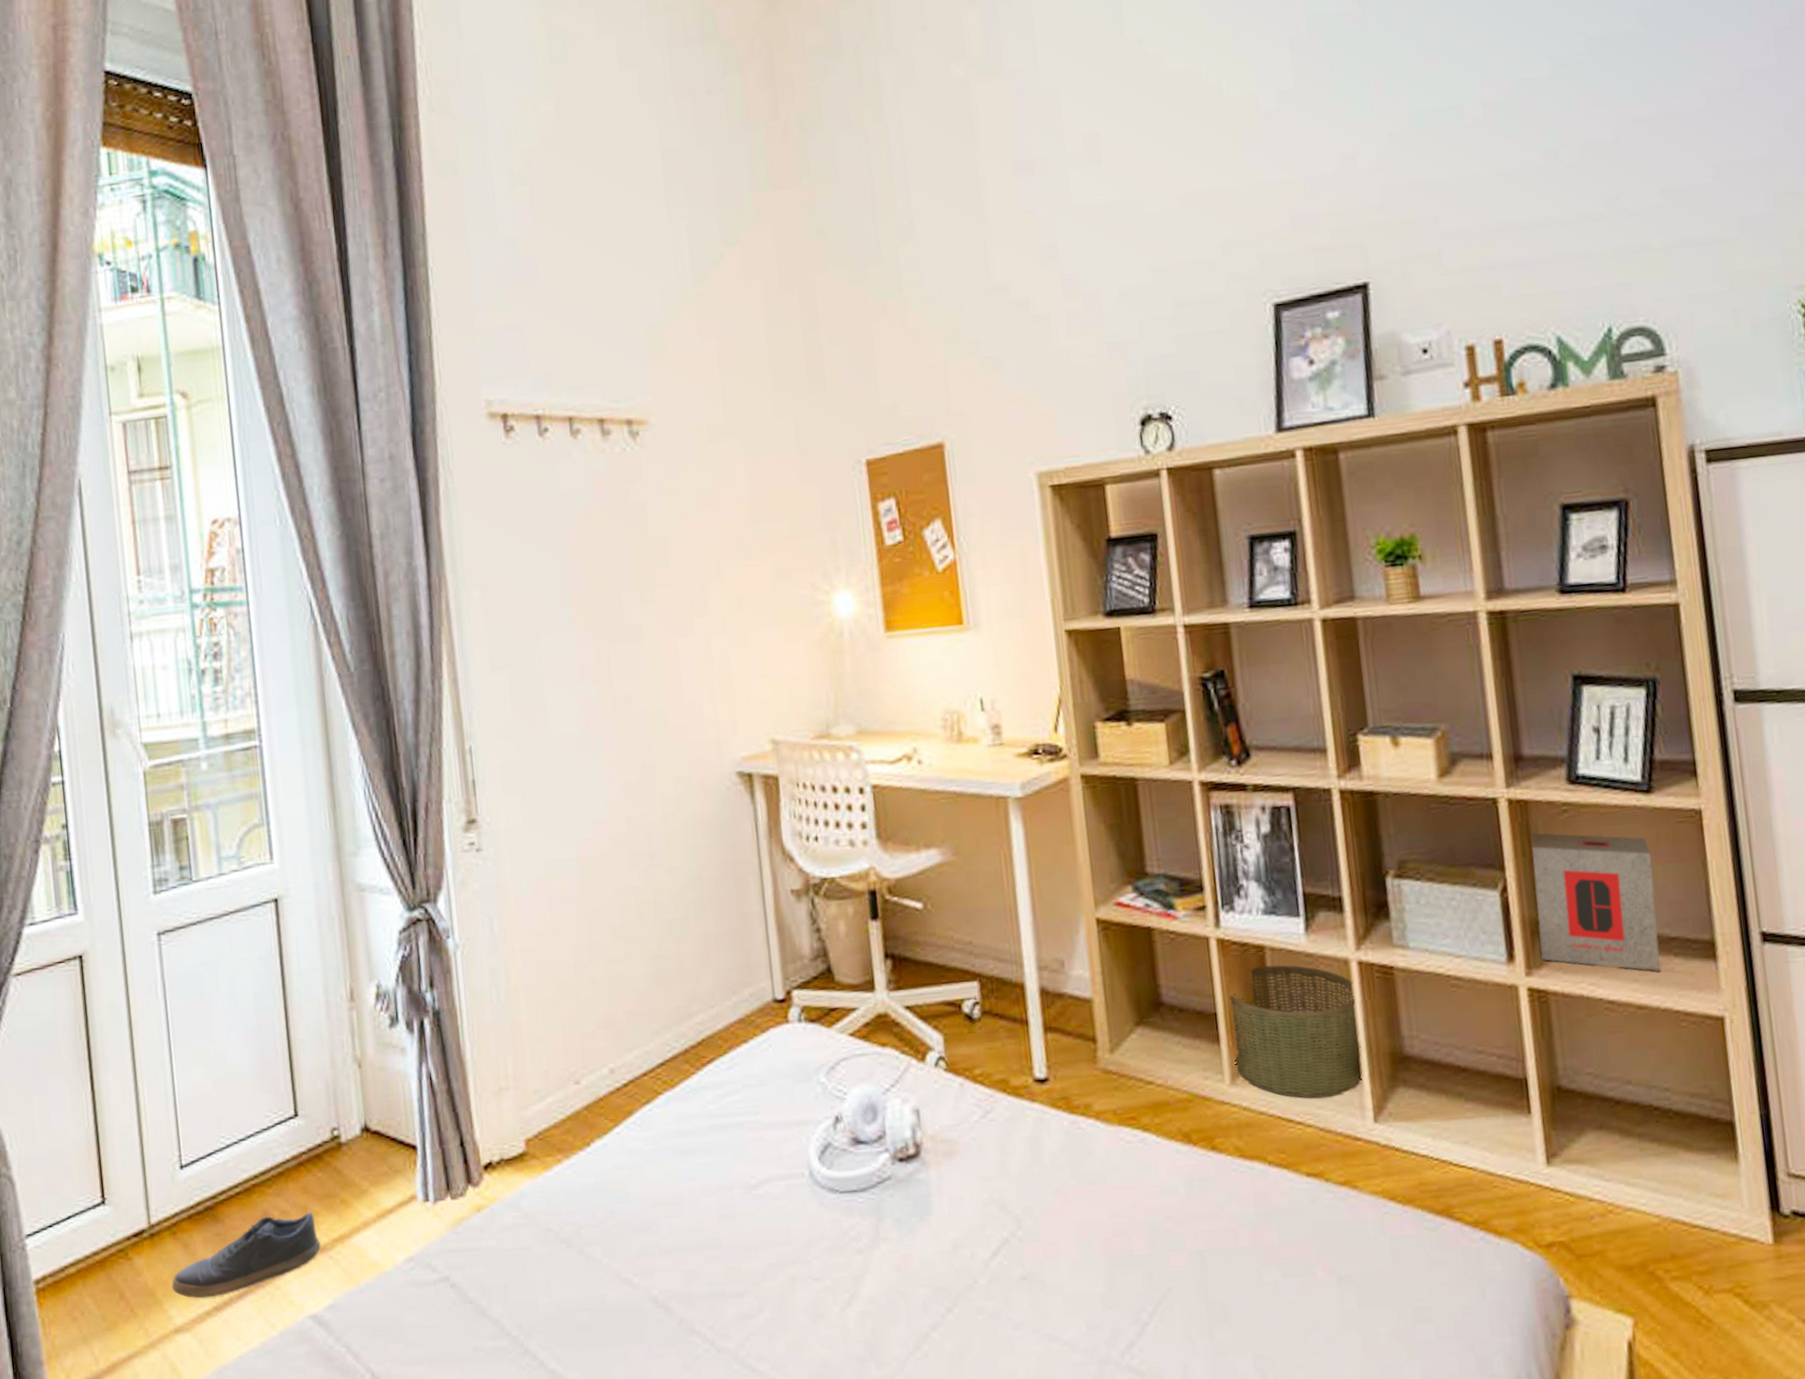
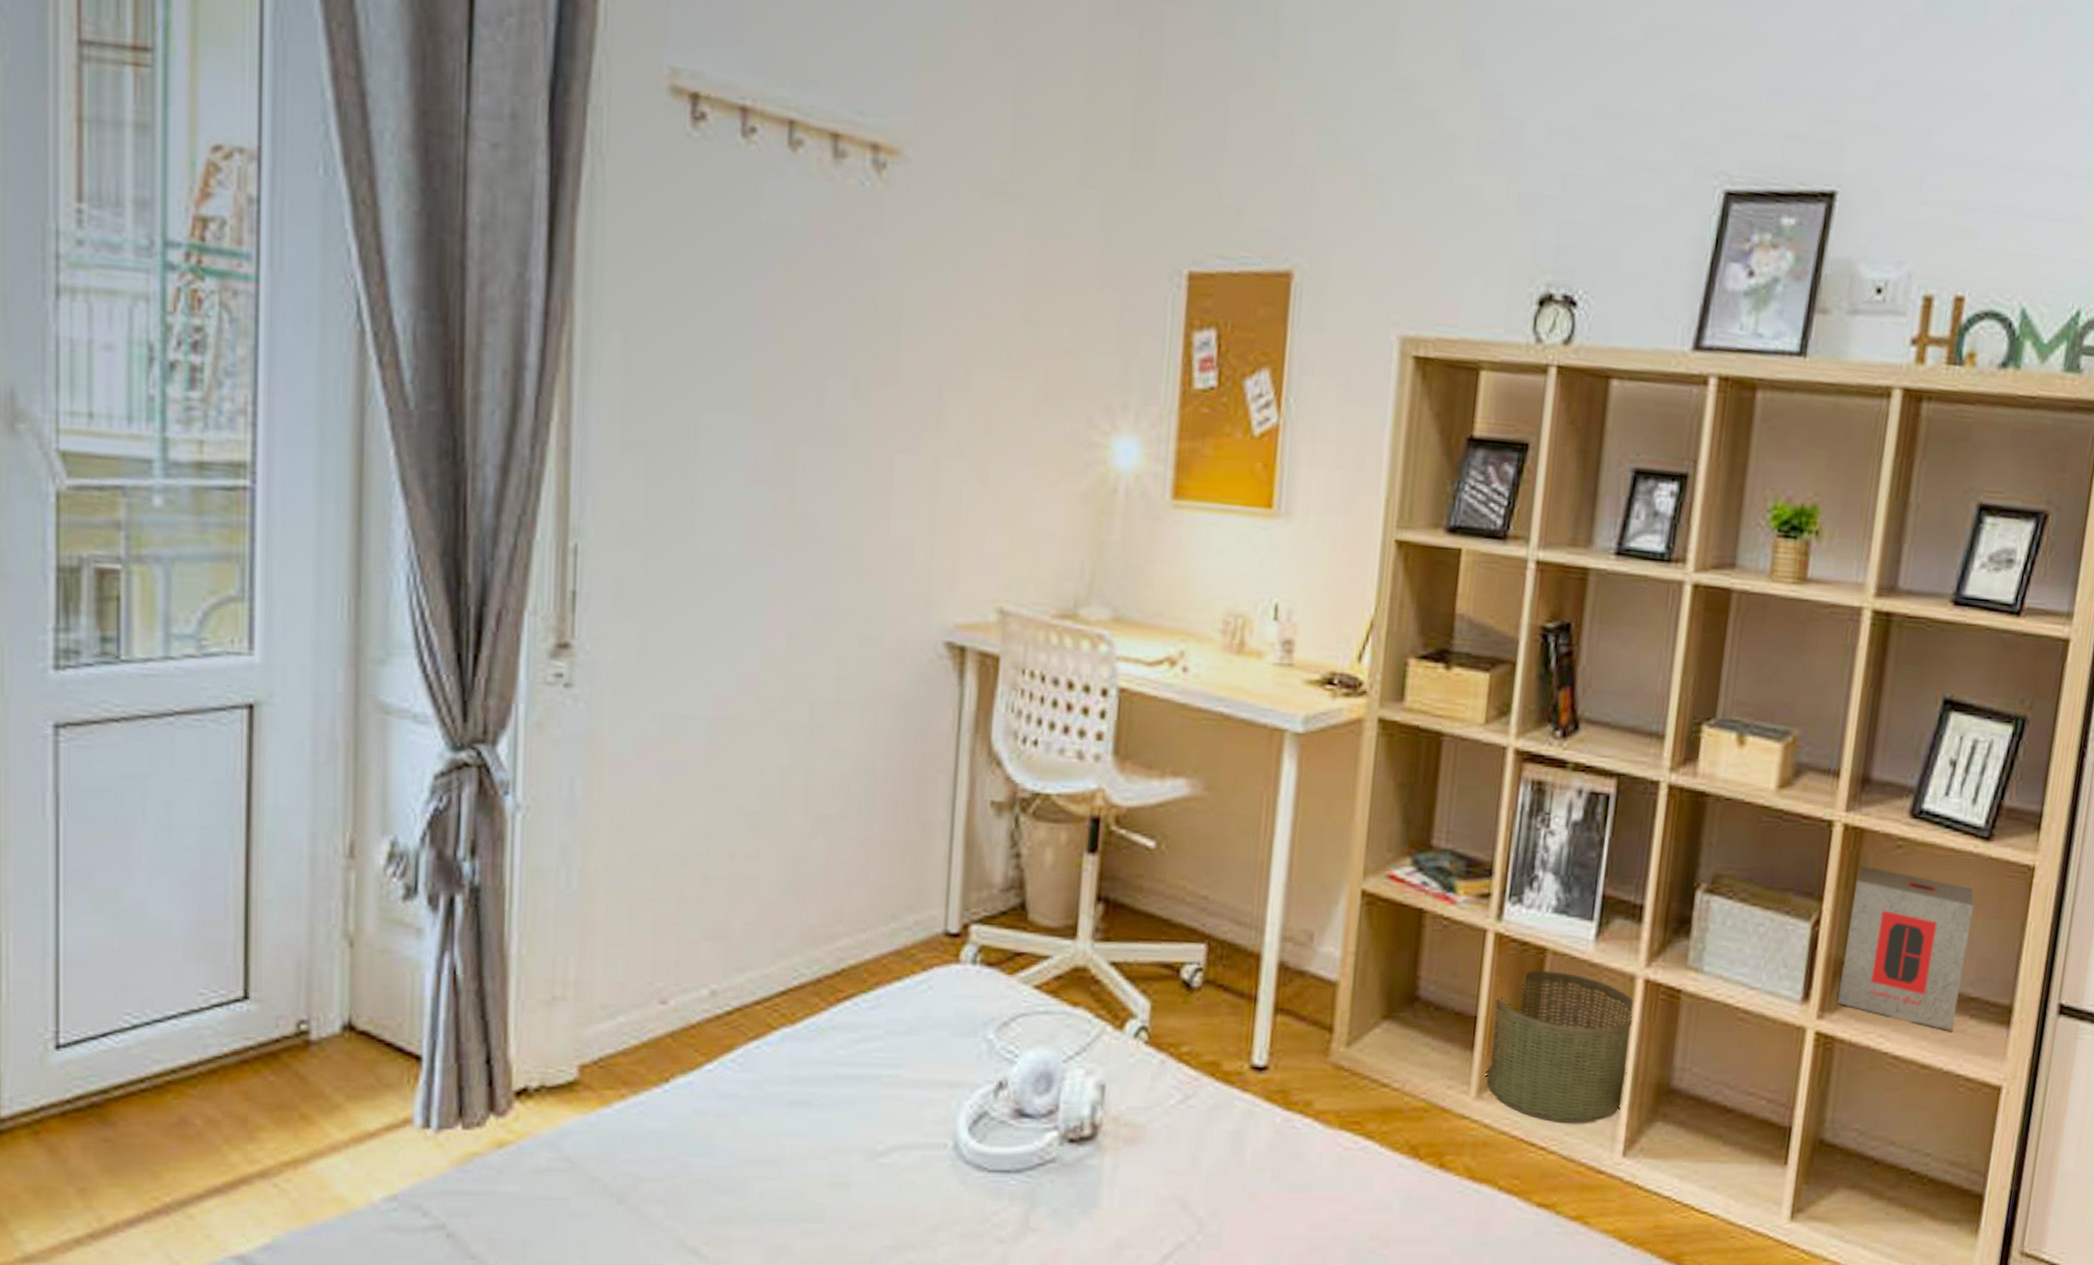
shoe: present [171,1212,322,1299] -> none [24,1124,264,1221]

